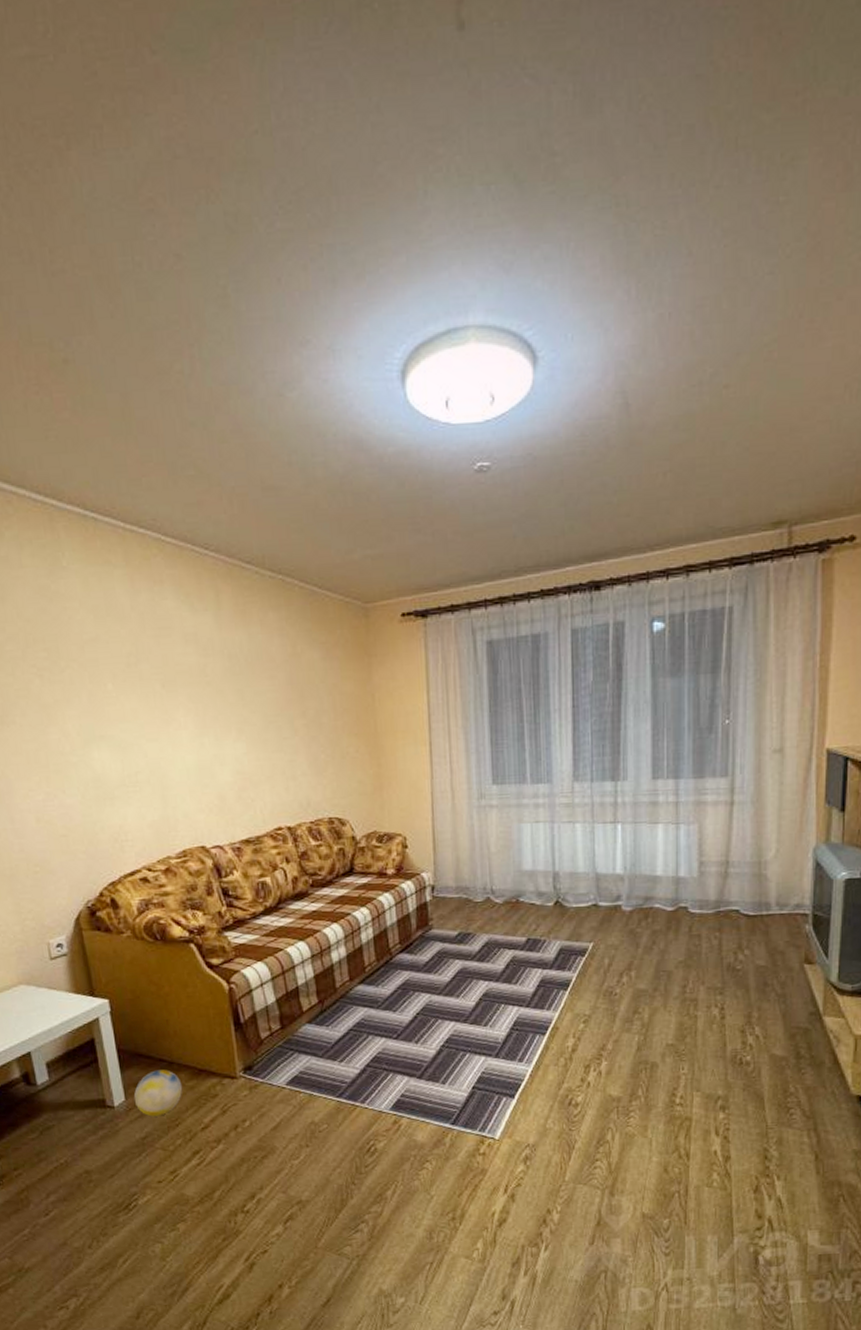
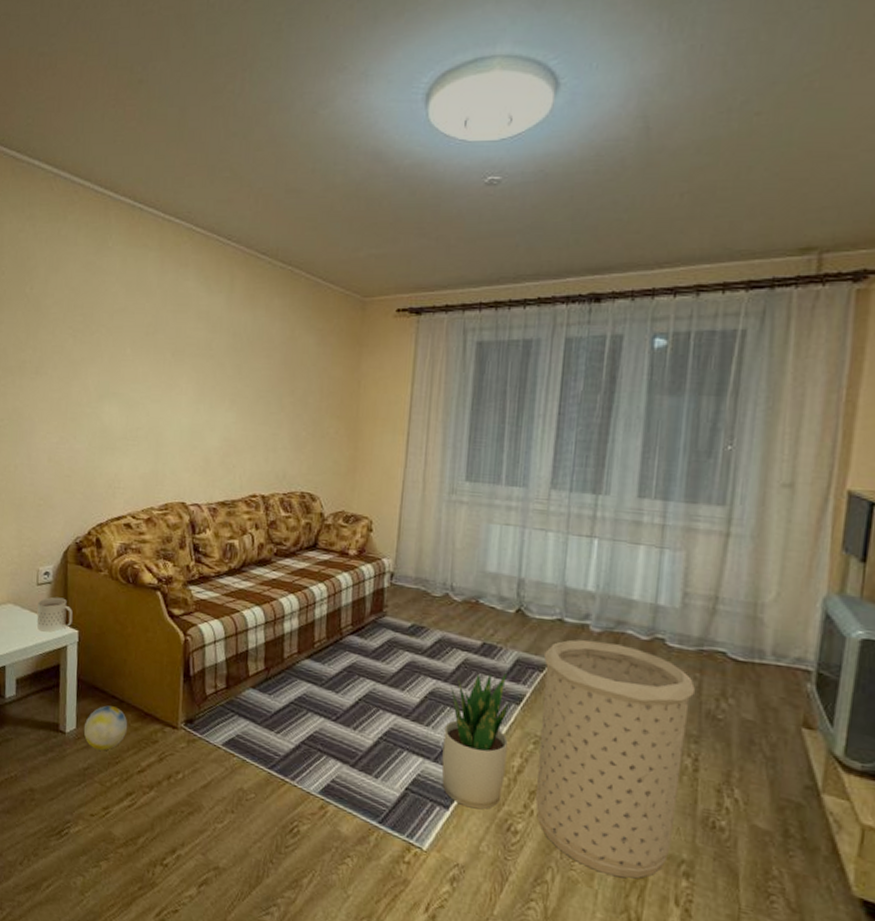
mug: none [55,968,101,1008] -> present [36,597,73,633]
planter: none [501,963,562,1092] -> present [441,673,512,810]
laundry basket: none [583,918,716,1124] -> present [536,639,695,879]

